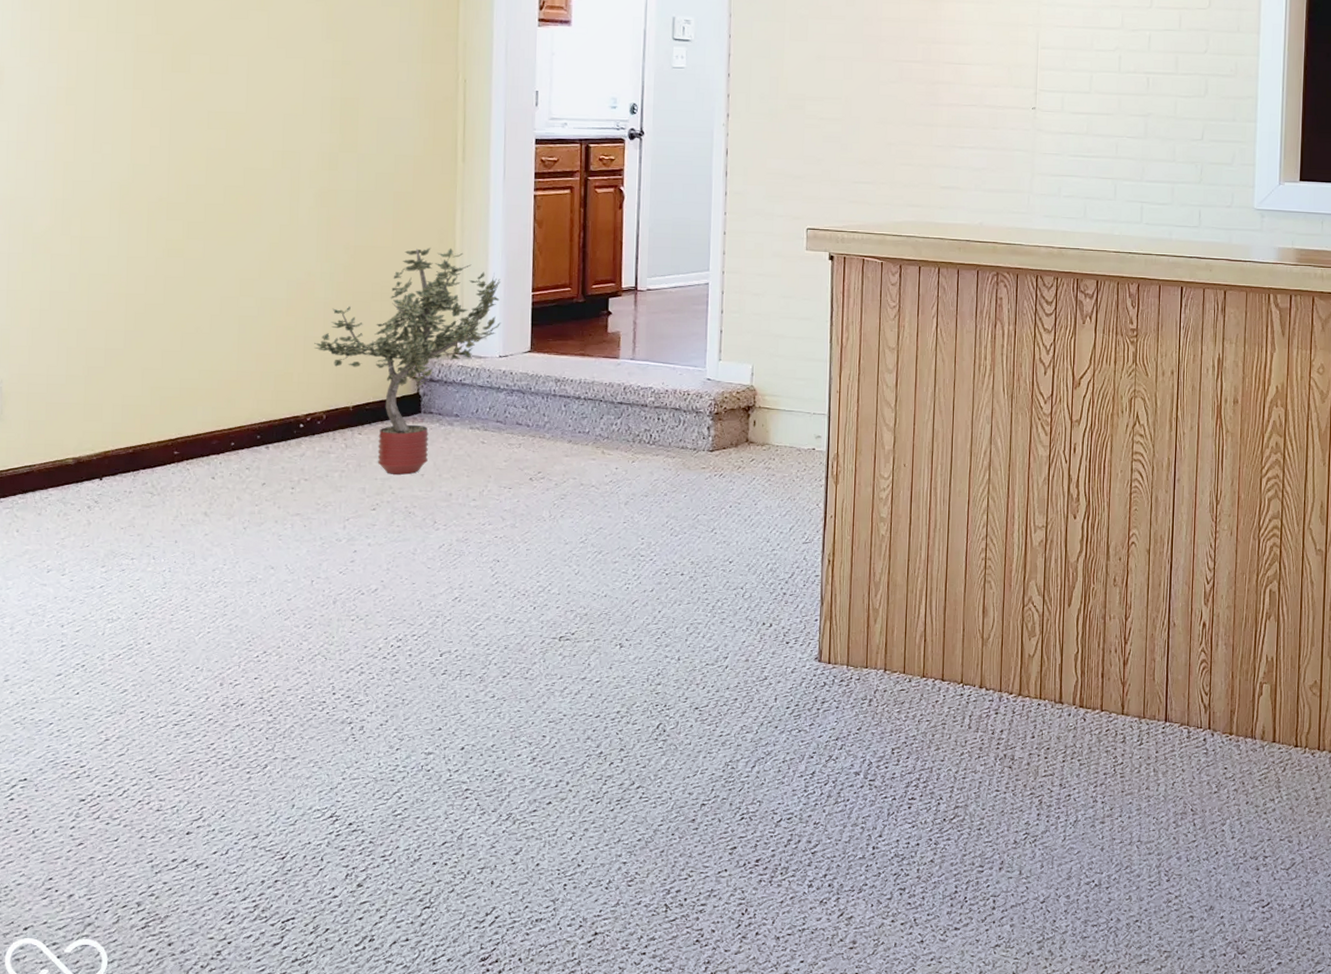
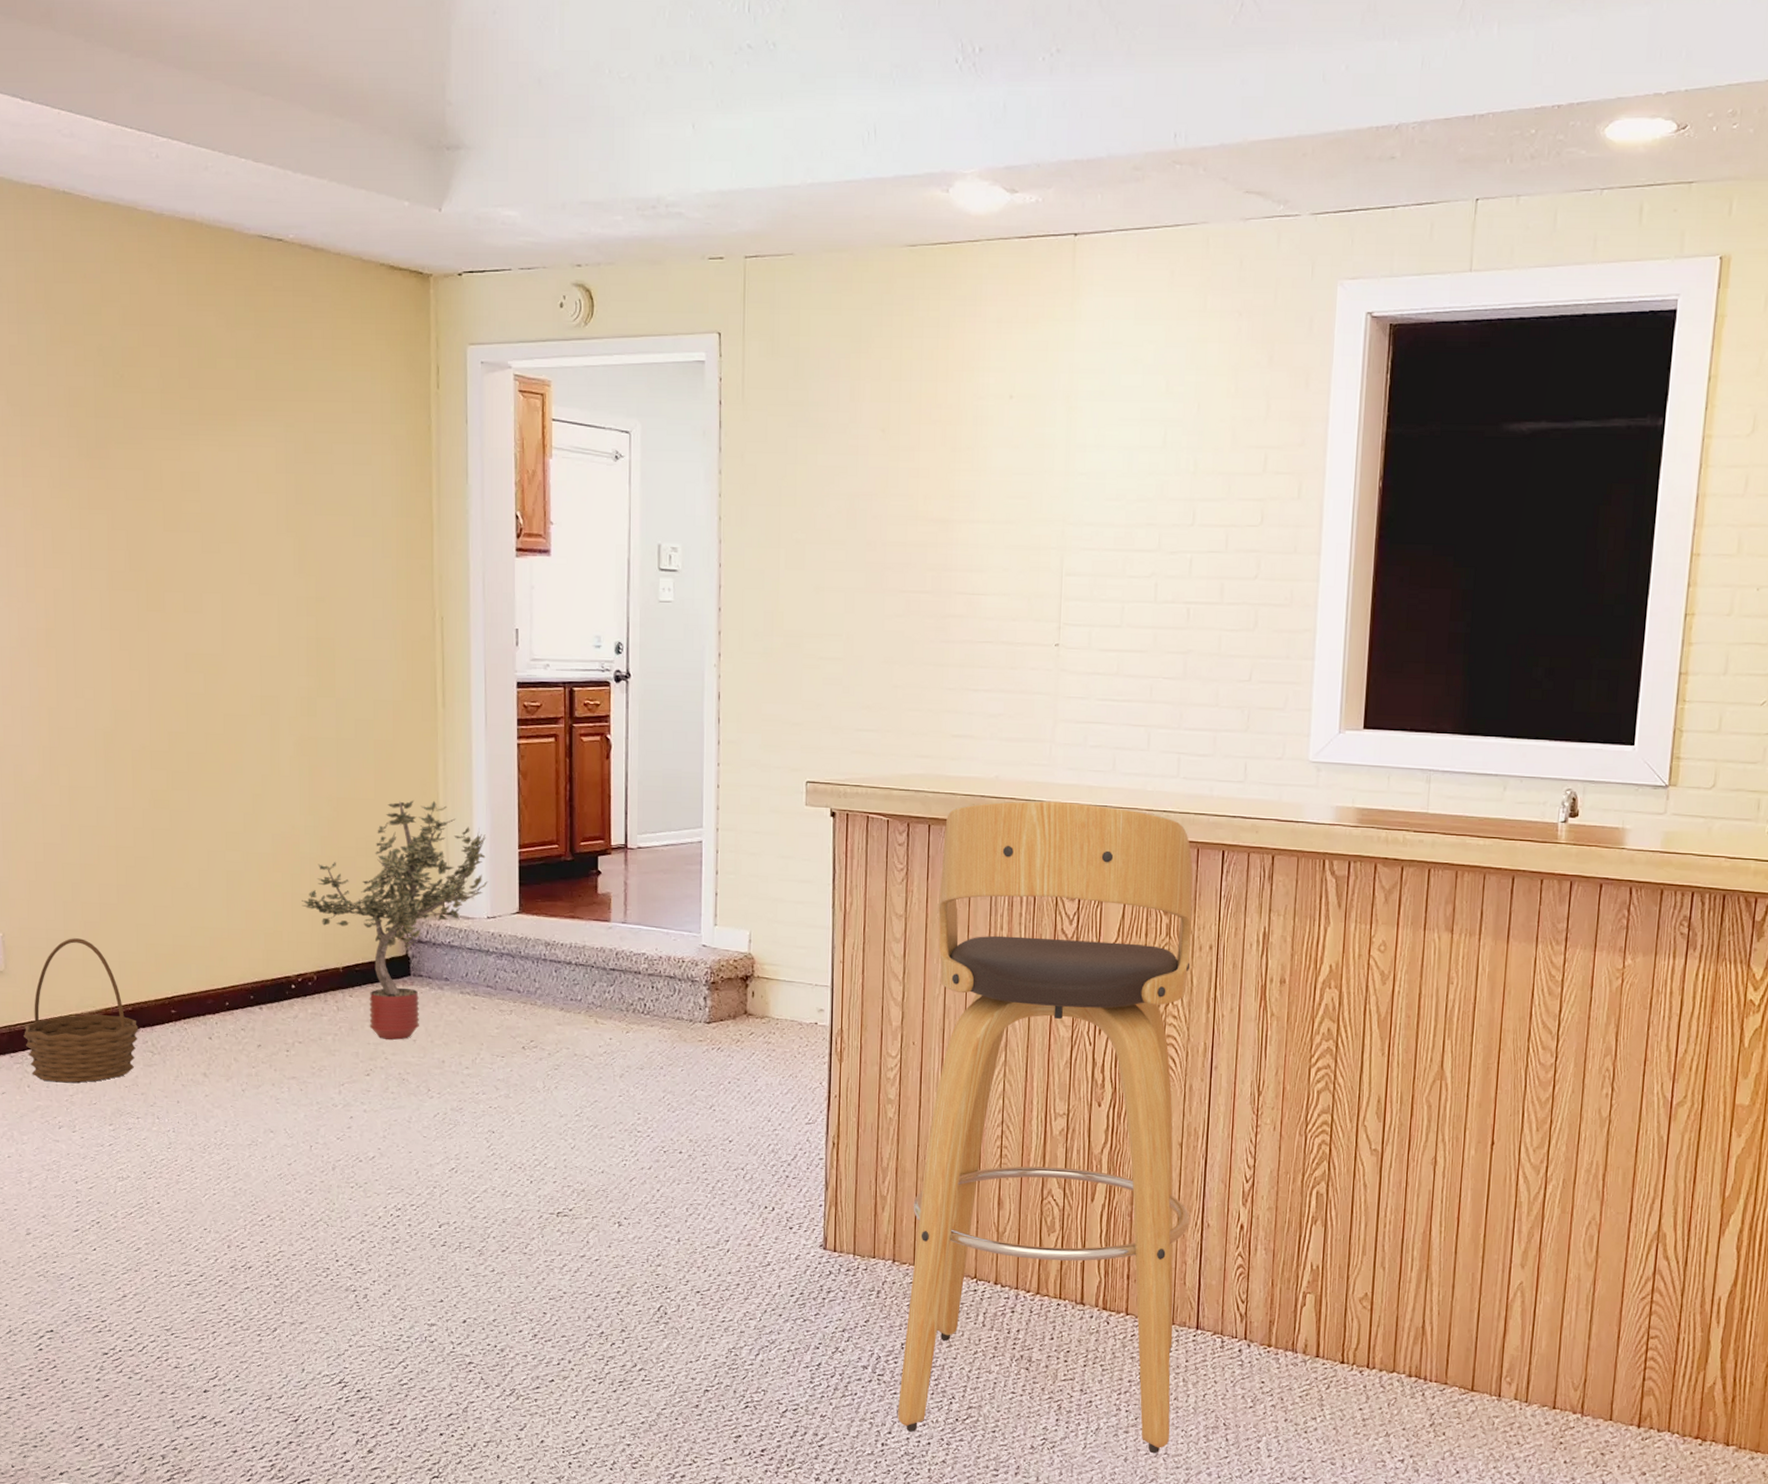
basket: none [16,383,139,527] -> present [24,938,139,1084]
bar stool: none [888,244,1158,841] -> present [898,800,1193,1453]

